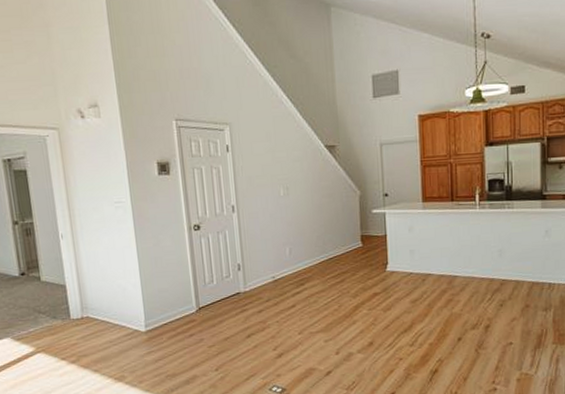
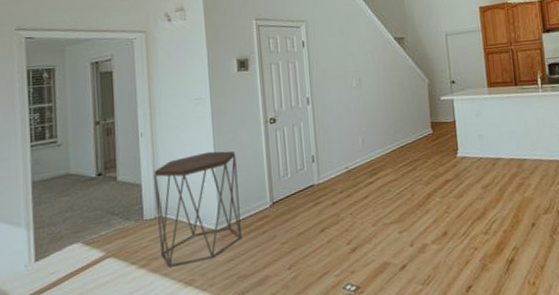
side table: none [77,255,169,364] -> present [154,151,242,267]

